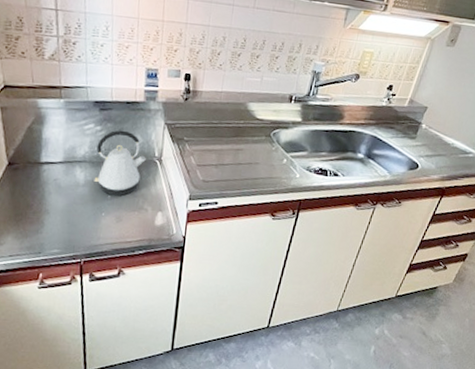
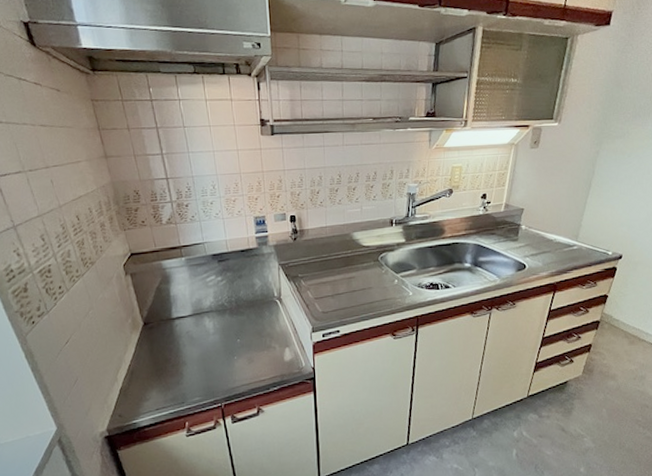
kettle: present [94,130,146,196] -> none [220,277,267,339]

